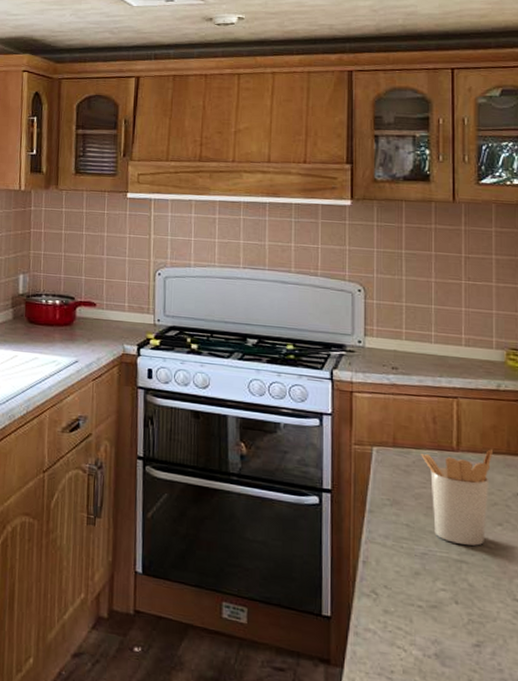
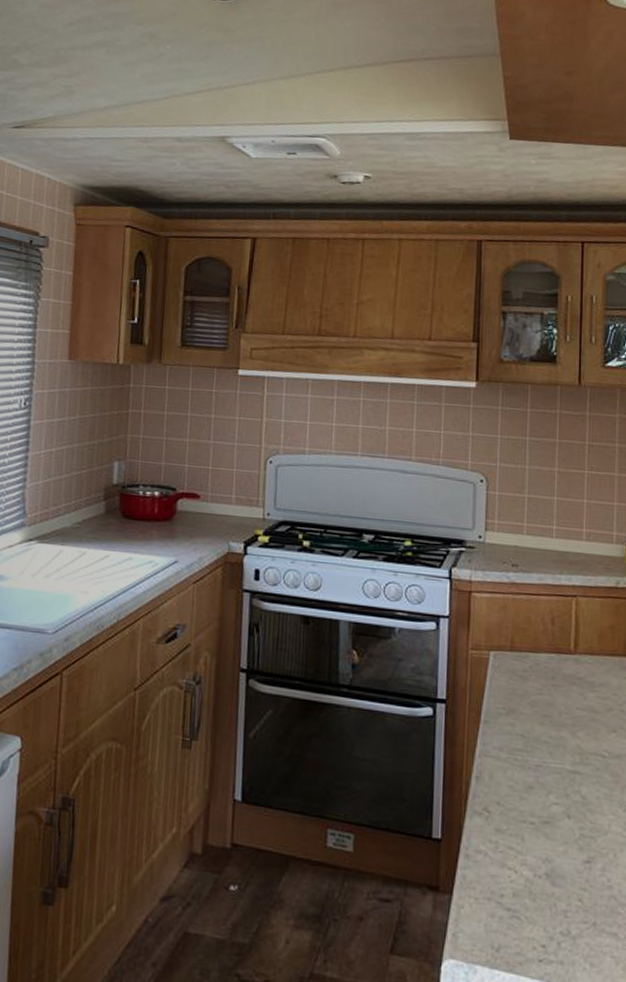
utensil holder: present [421,448,492,546] -> none [538,649,609,755]

